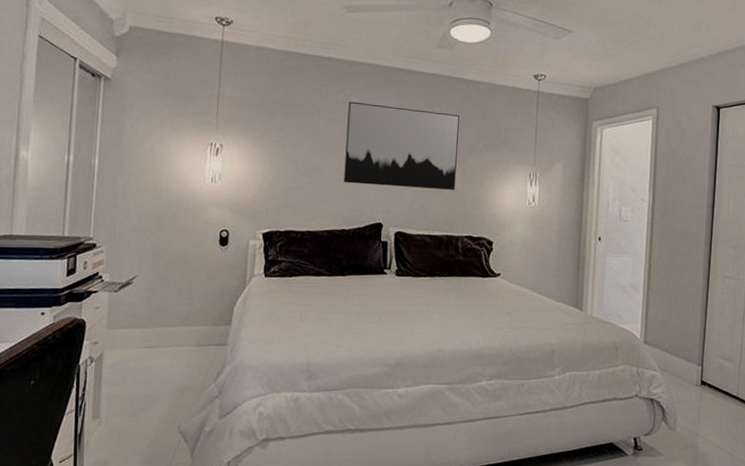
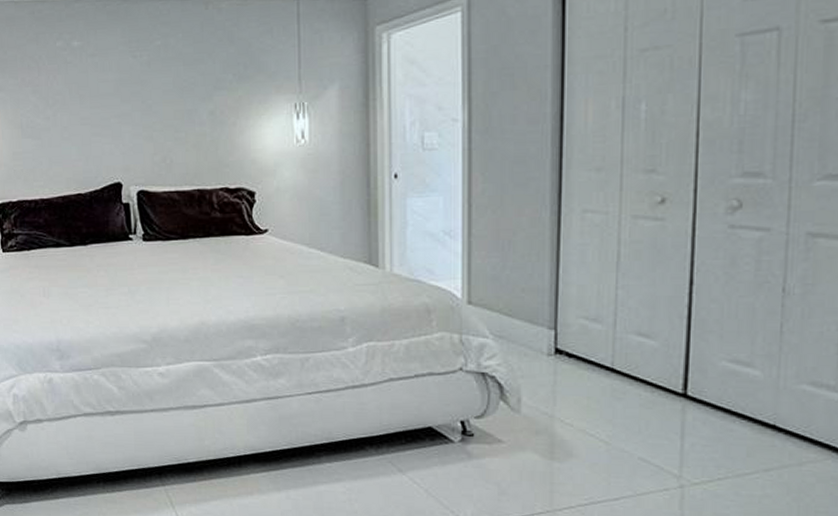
wall art: present [343,101,459,190] -> none [69,43,203,141]

